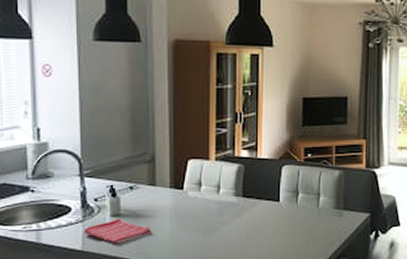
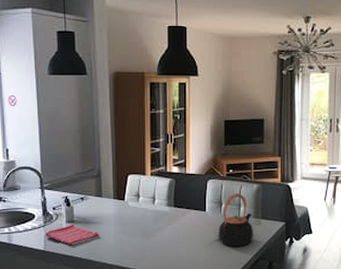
teapot: none [293,181,334,243] -> present [218,193,253,247]

